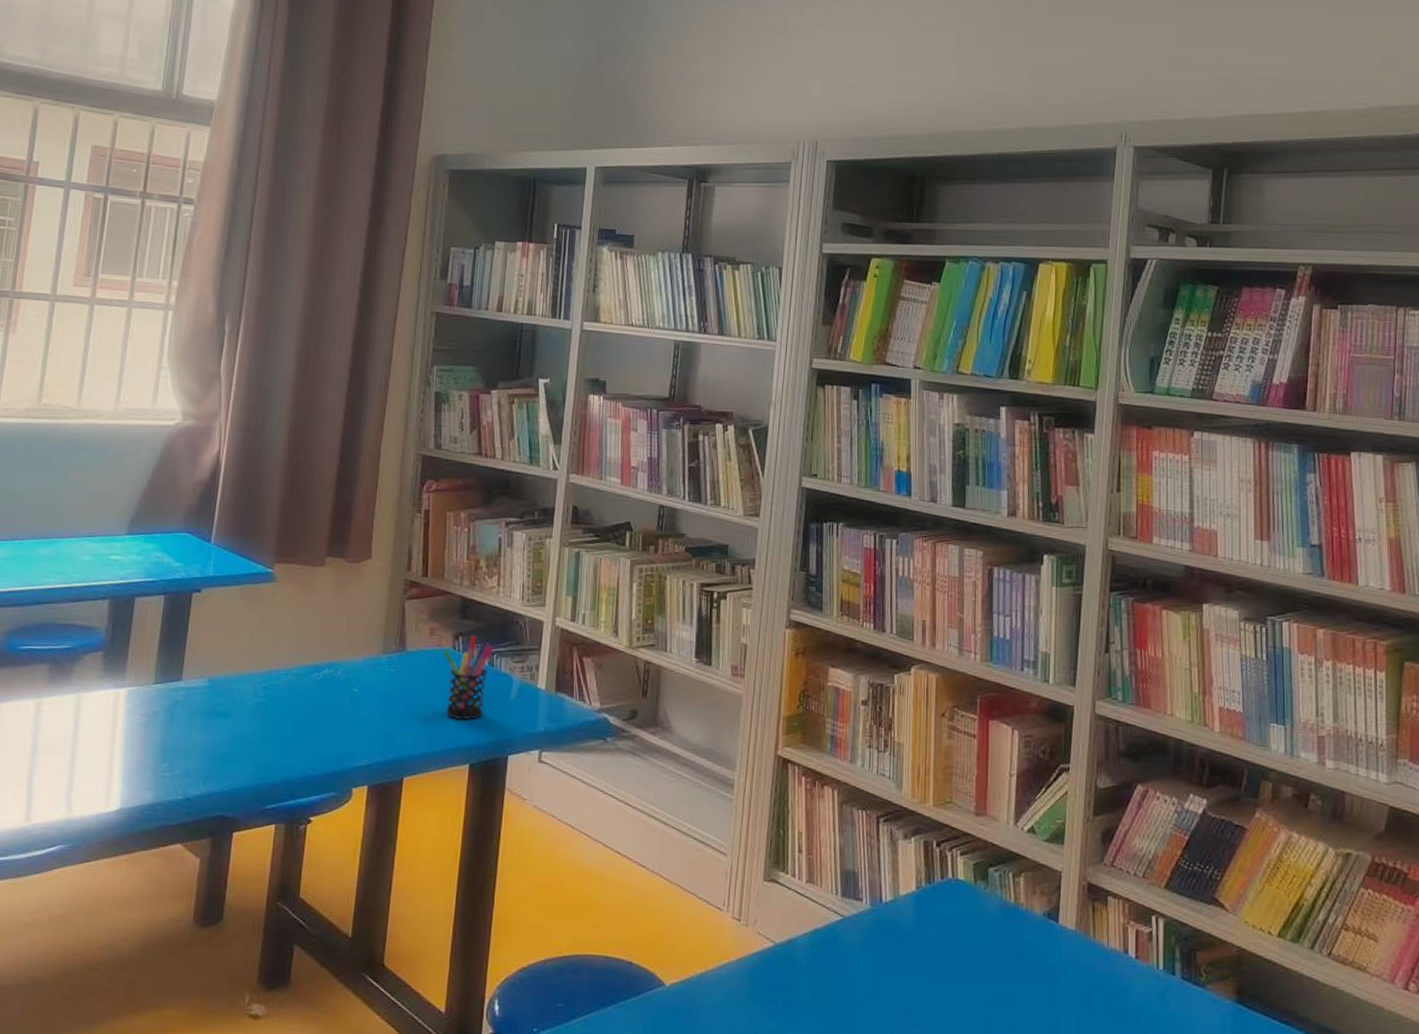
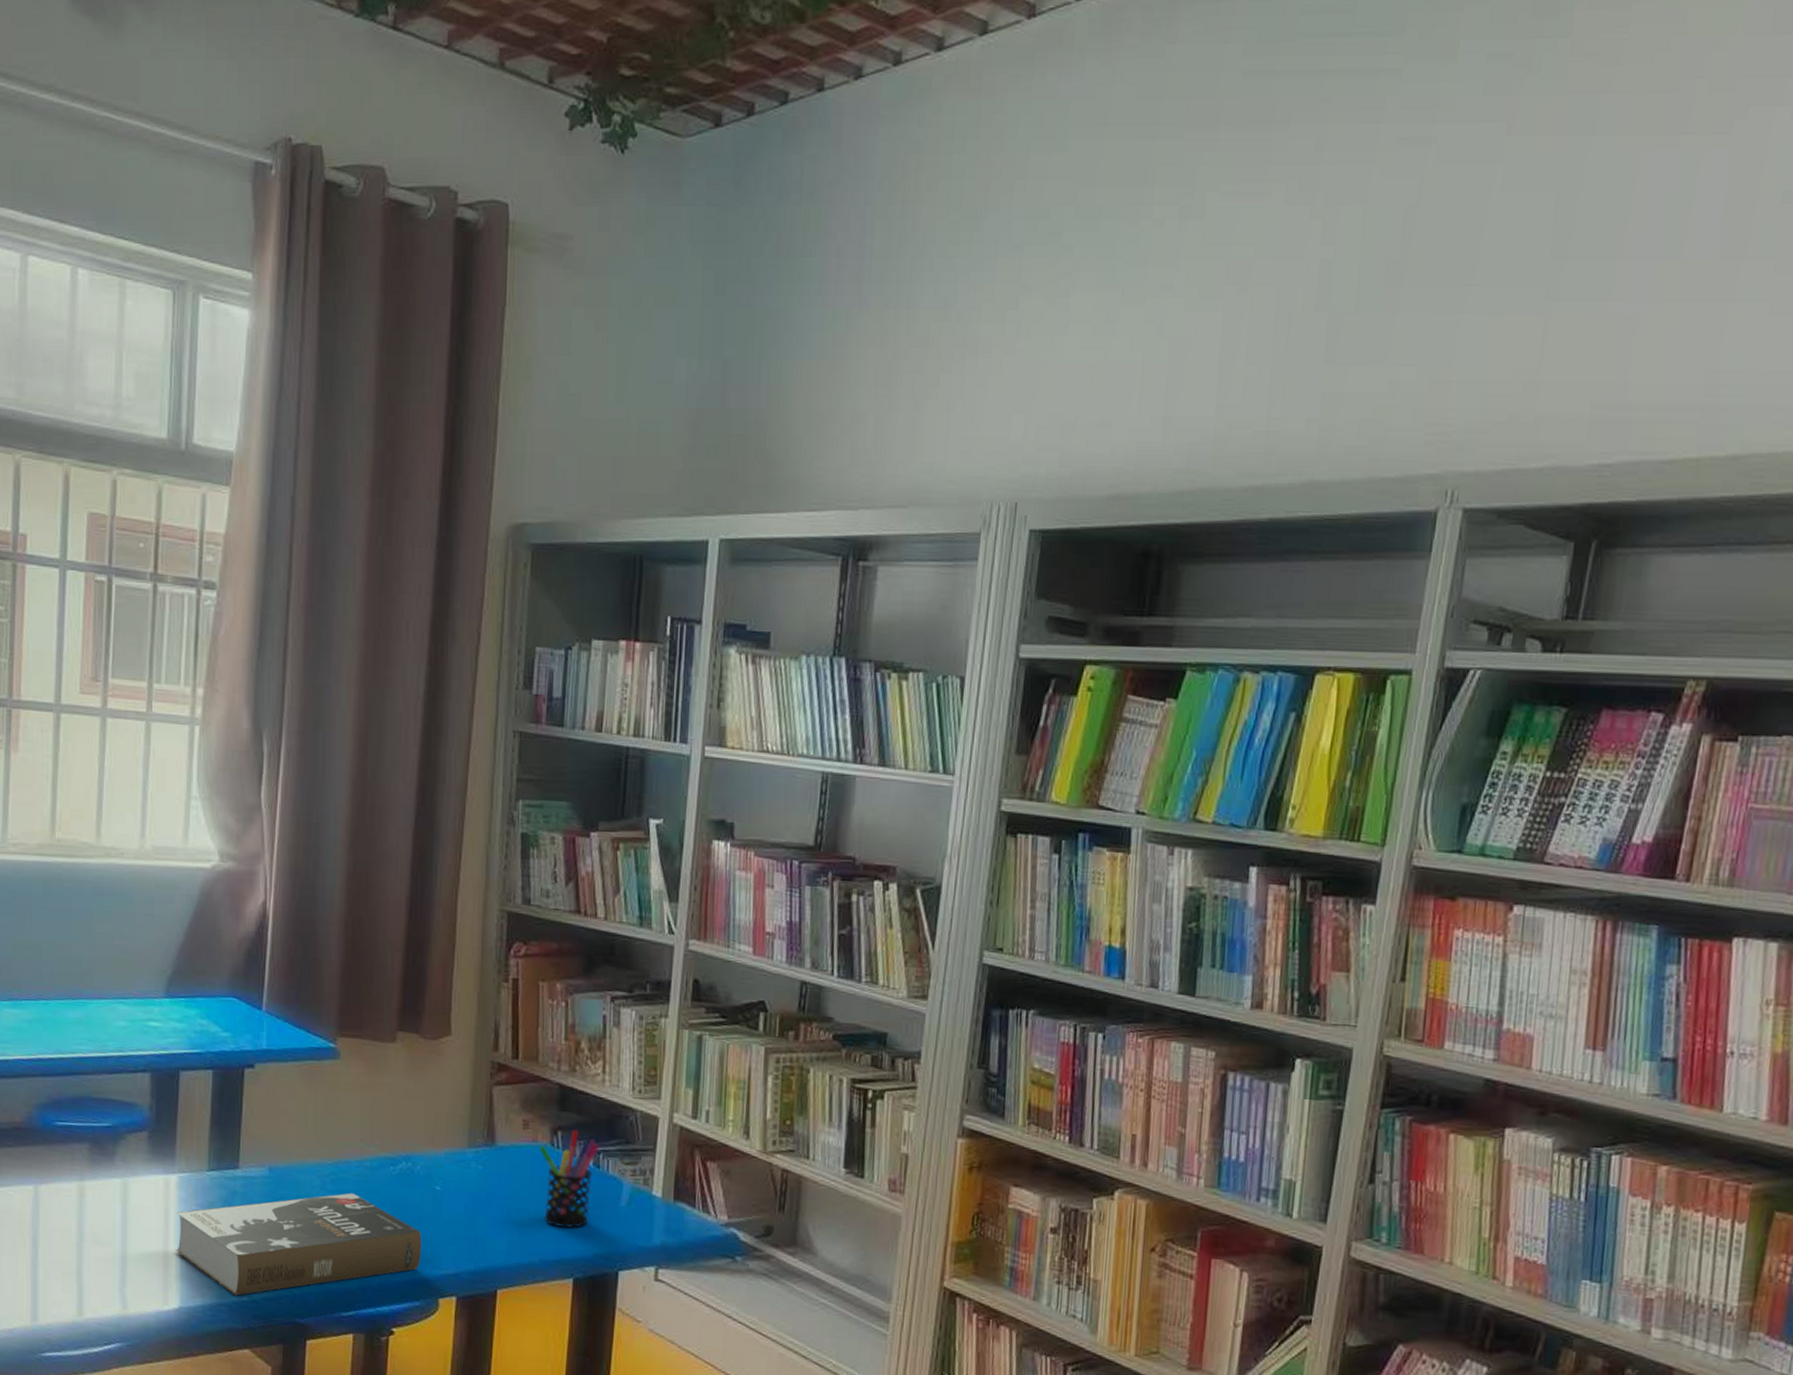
book: none [119,697,340,795] -> present [174,1192,422,1296]

